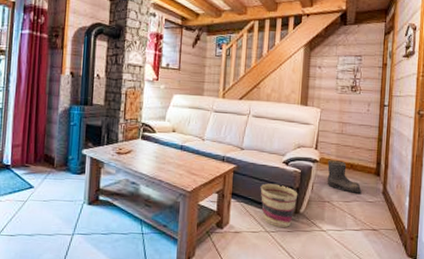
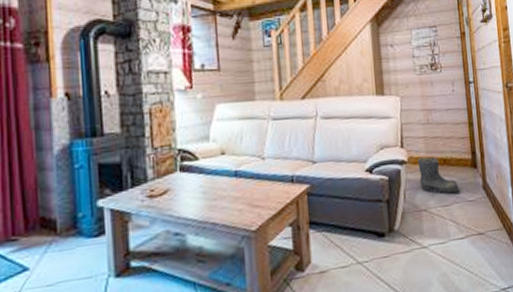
basket: present [260,183,298,228] -> none [343,199,390,255]

